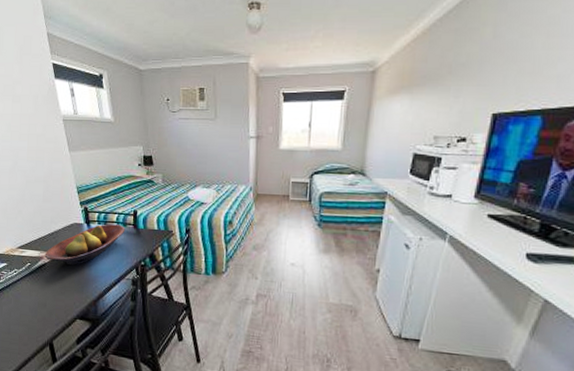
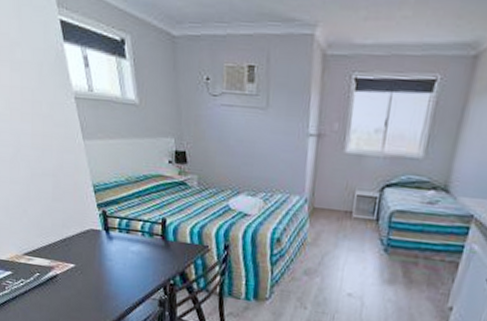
fruit bowl: present [44,224,125,266] -> none [56,232,152,280]

